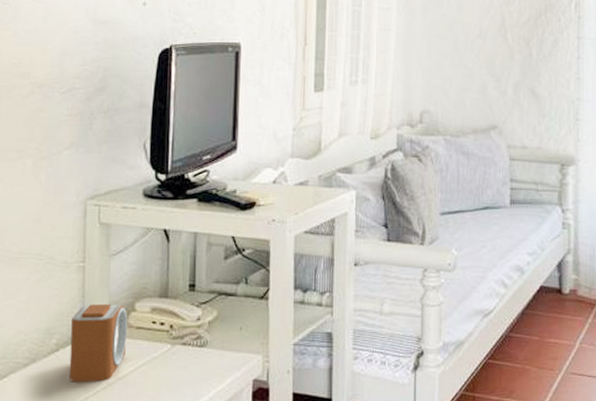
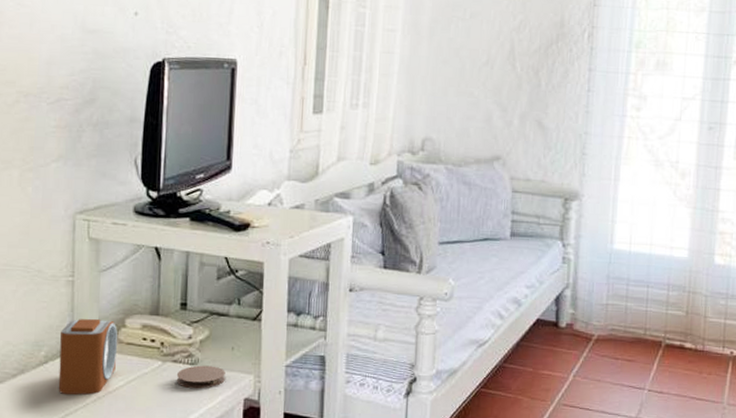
coaster: none [185,347,234,372] -> present [176,365,225,389]

